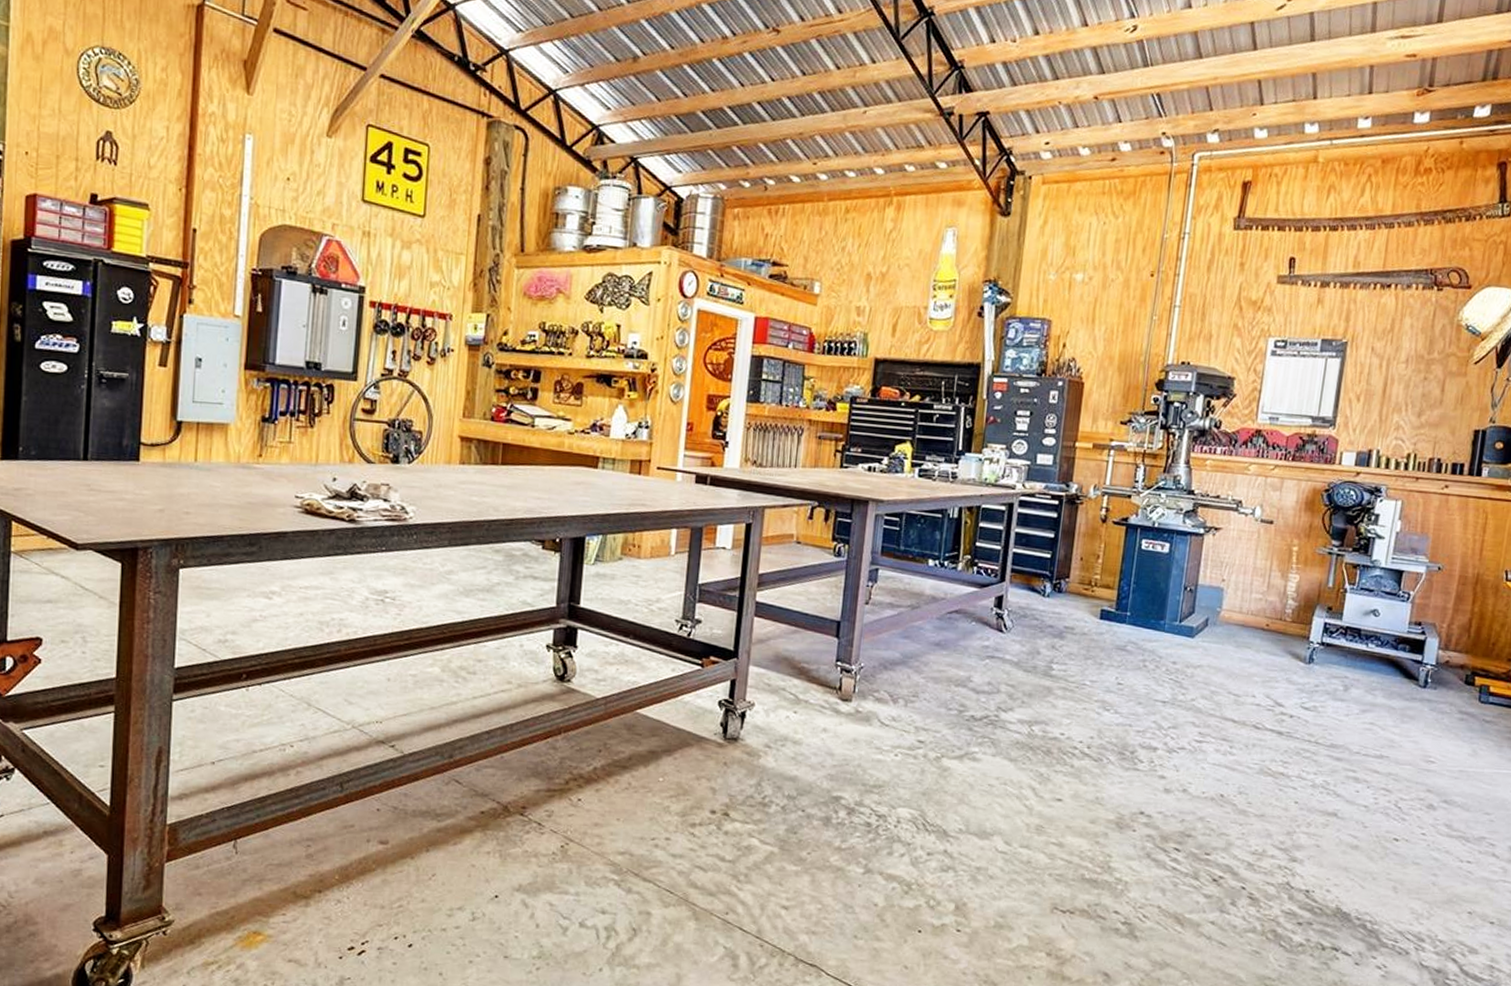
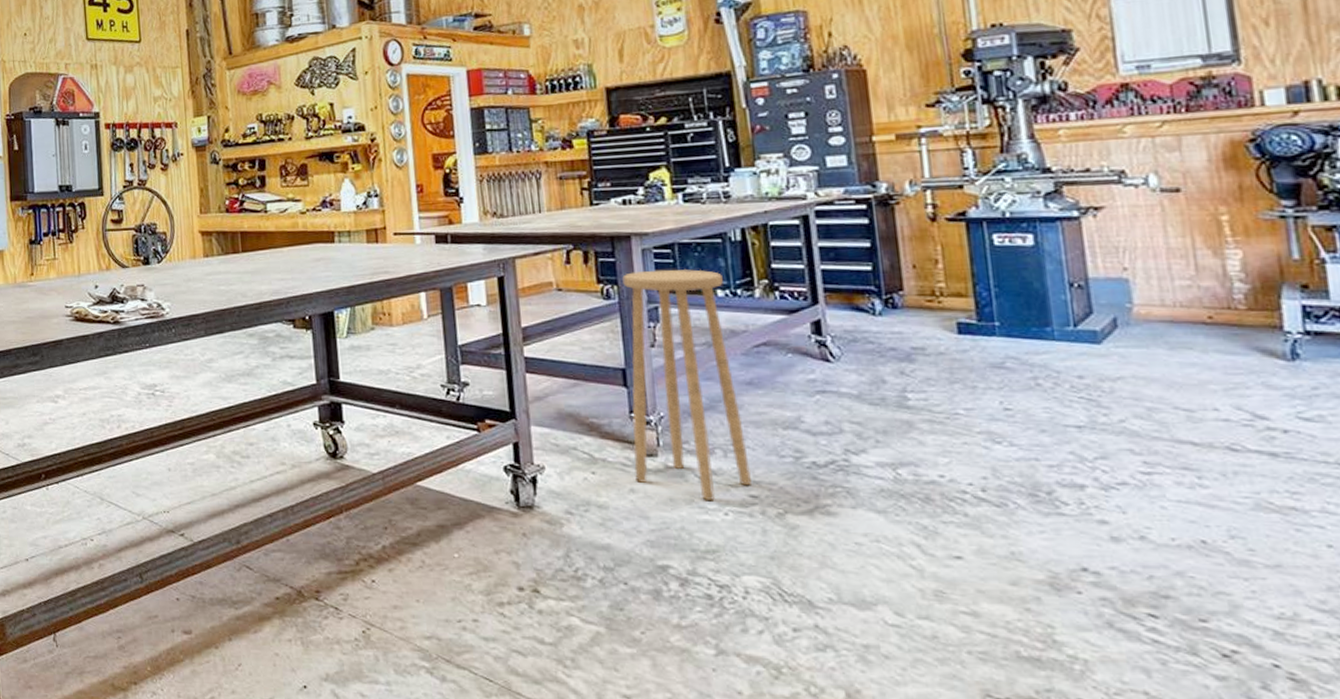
stool: none [829,534,936,743] -> present [622,269,751,500]

